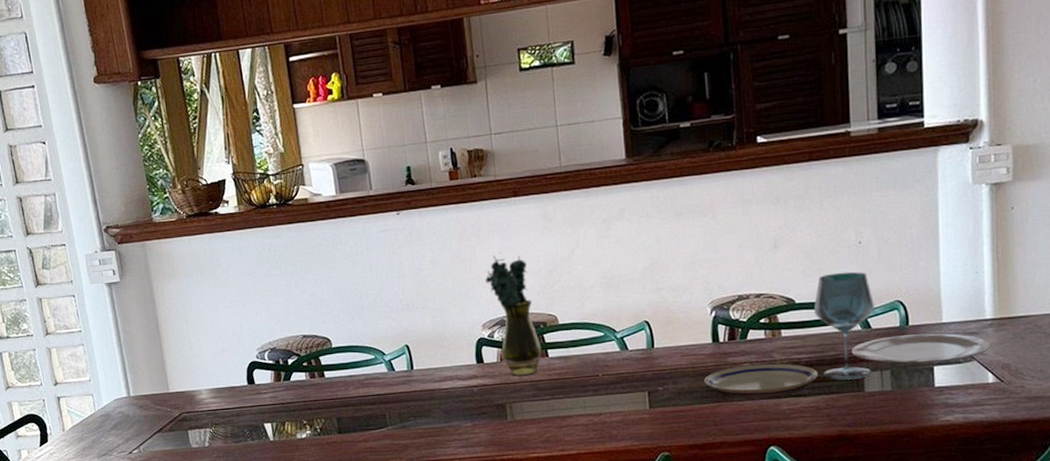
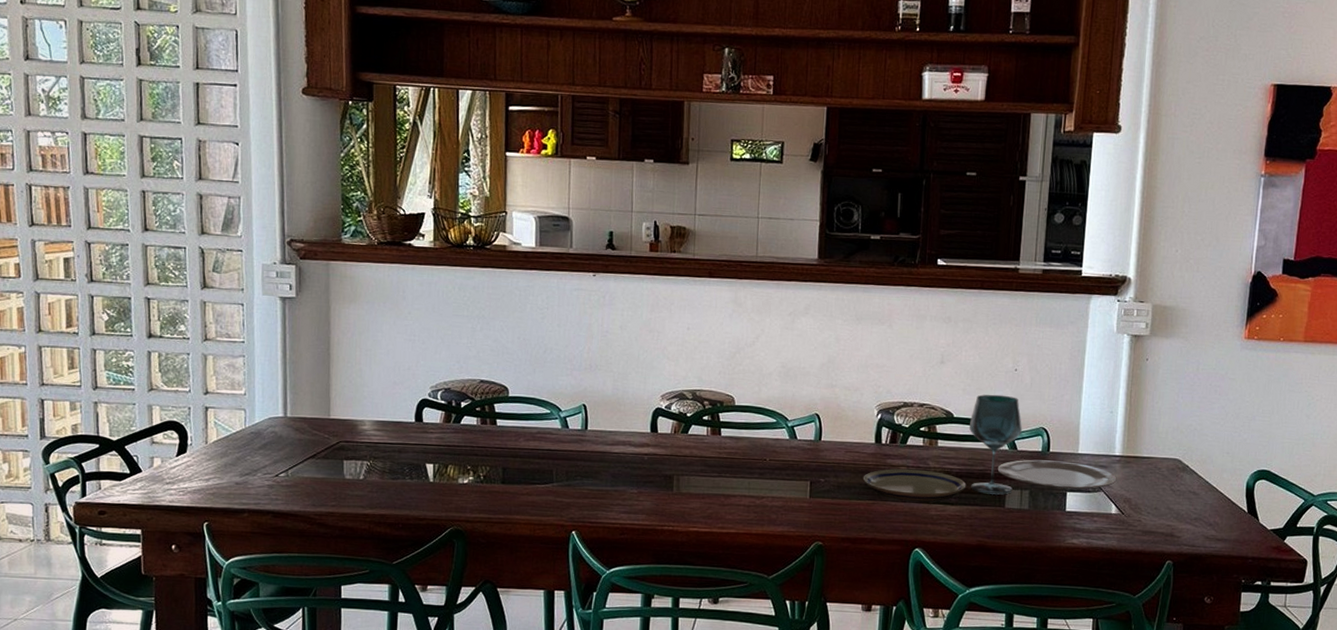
vase: present [485,255,542,376] -> none [670,330,716,450]

